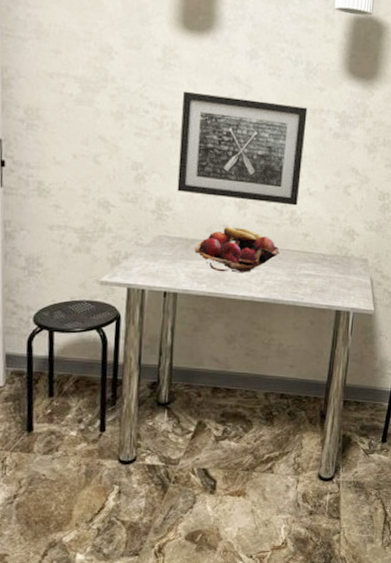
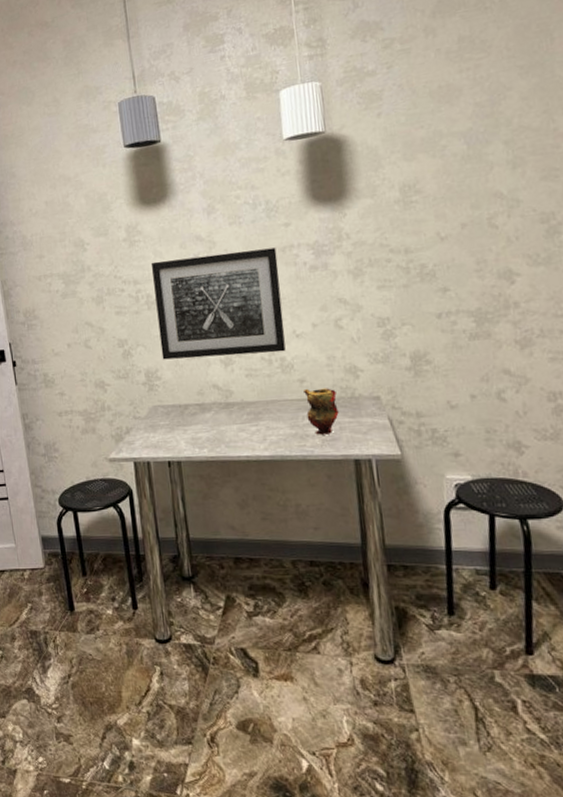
fruit basket: present [194,226,279,273] -> none [189,385,277,433]
teapot: none [304,242,333,286] -> present [304,388,339,435]

